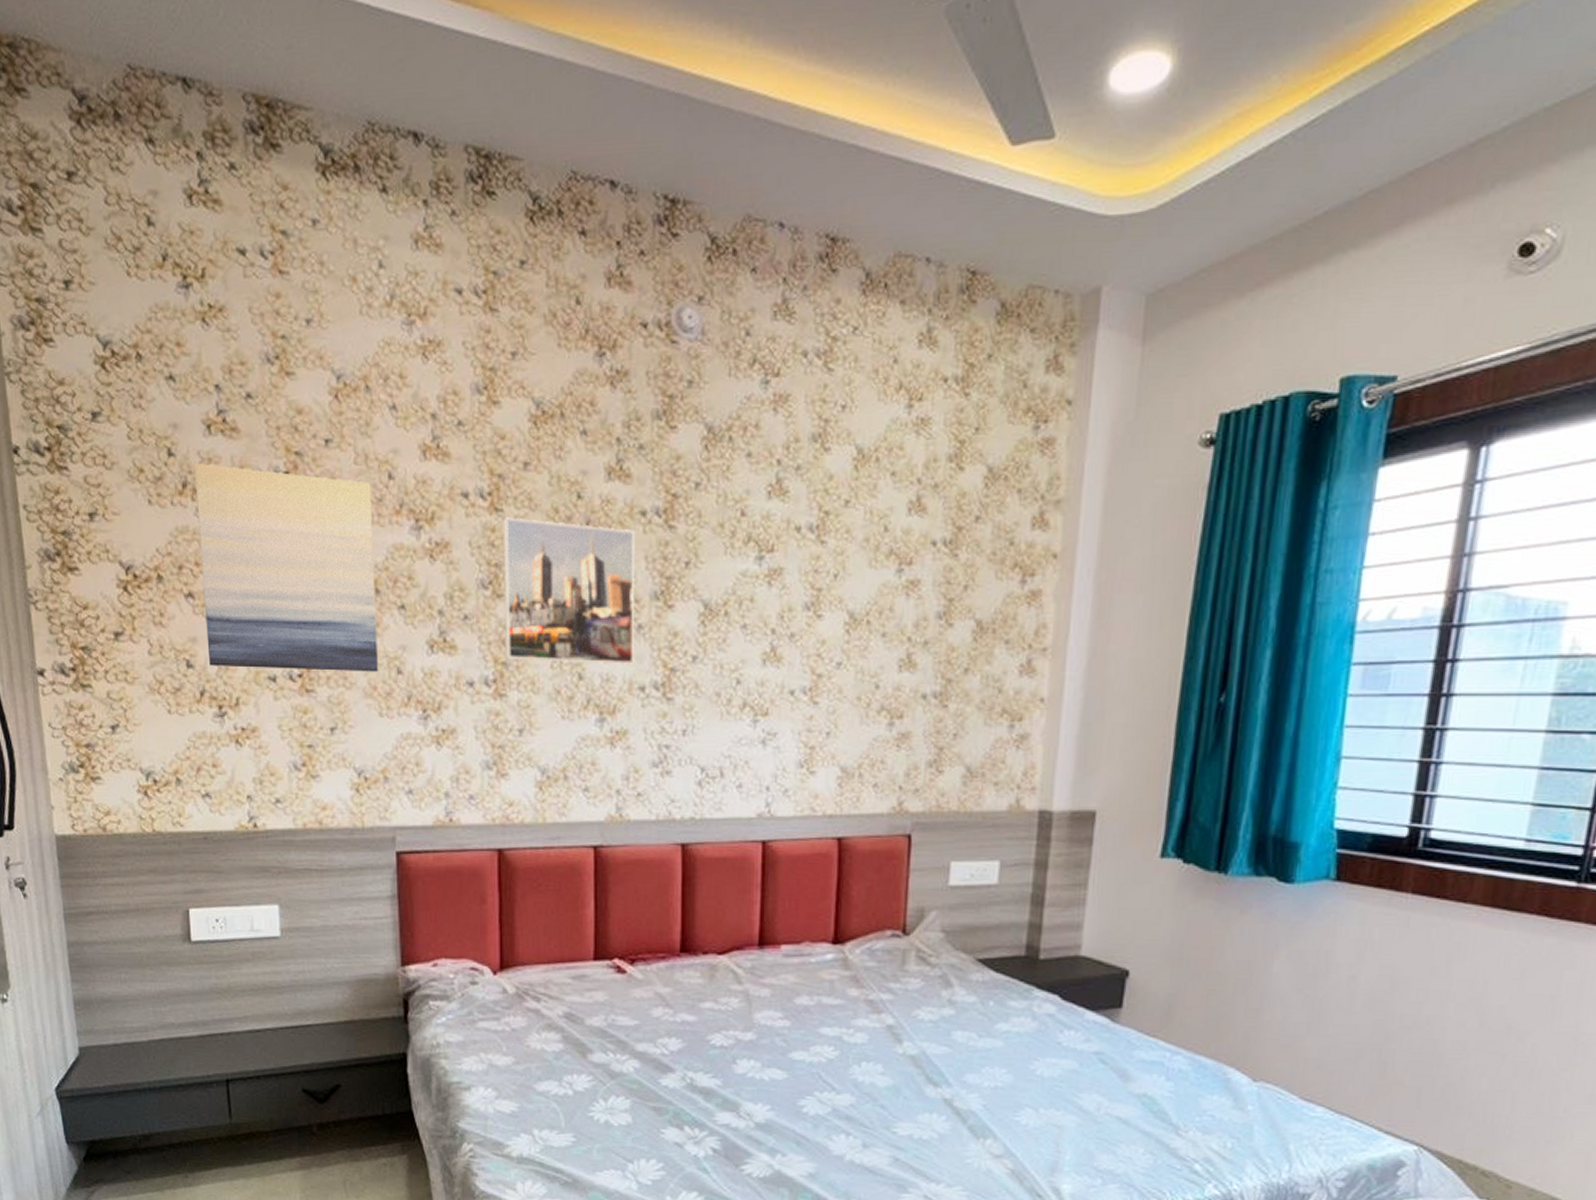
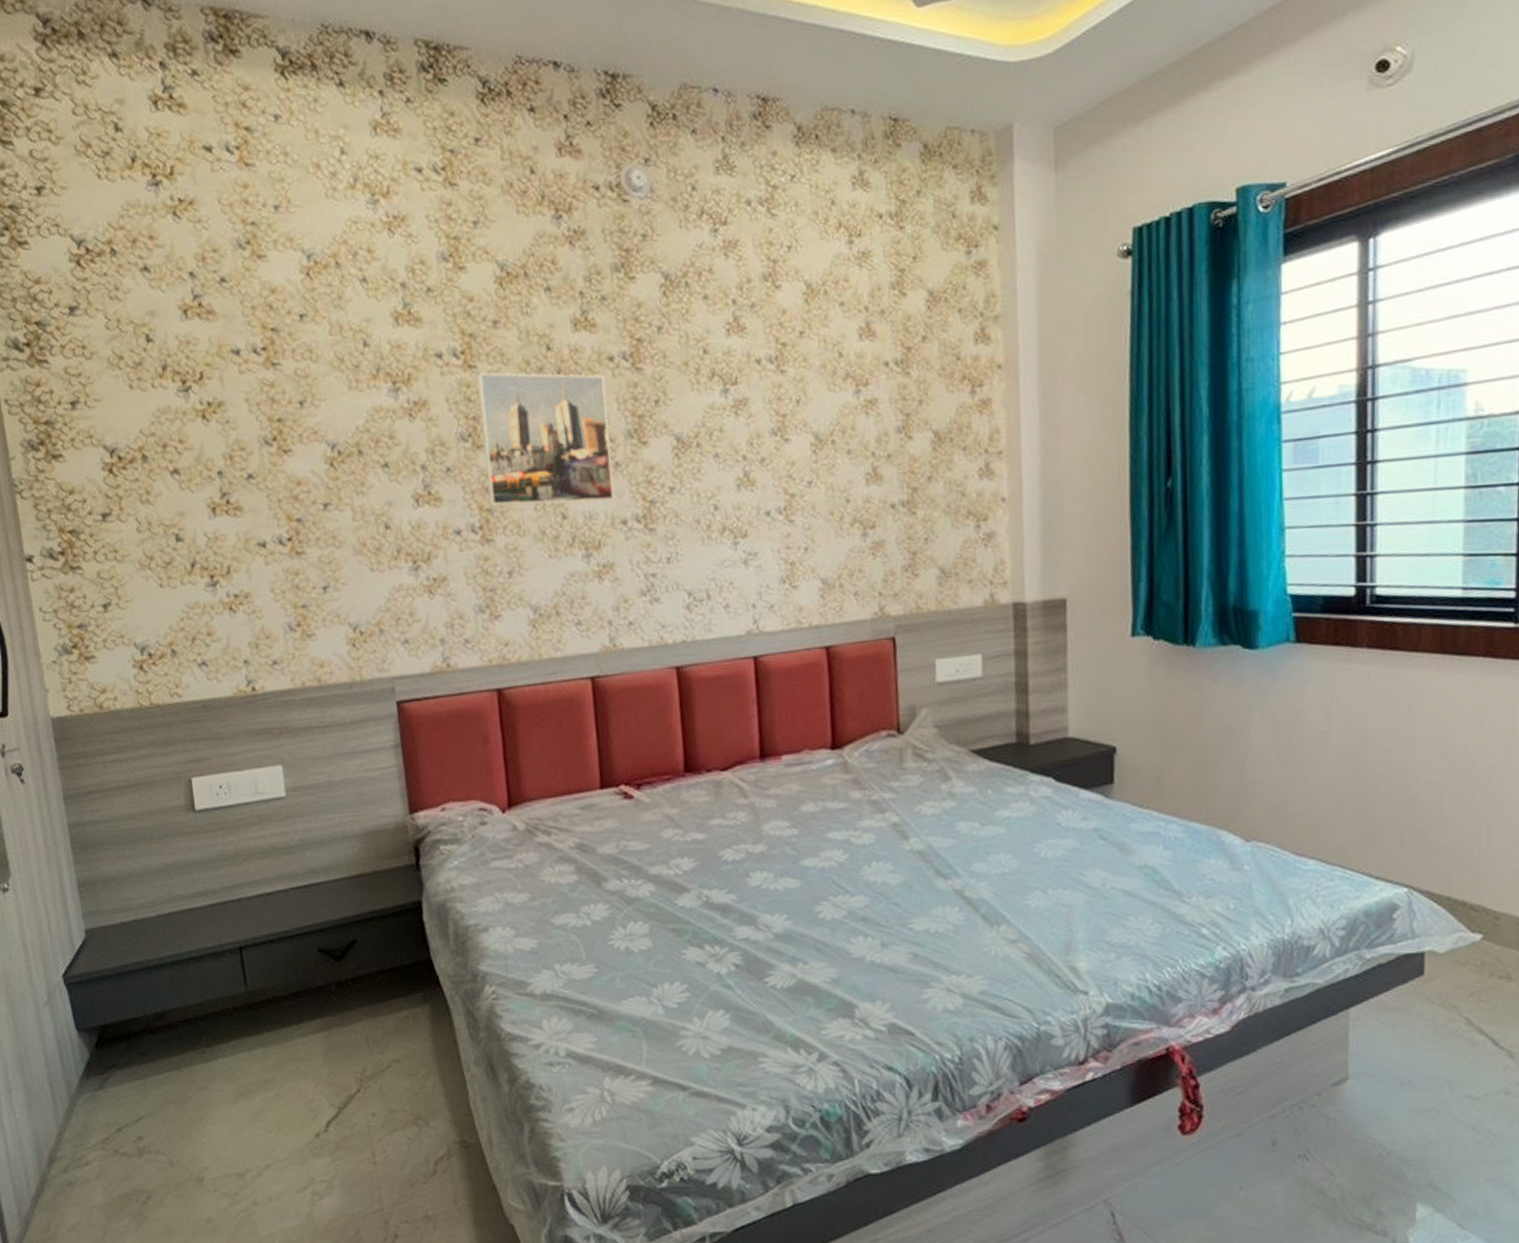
wall art: present [193,463,378,672] -> none [172,346,366,538]

